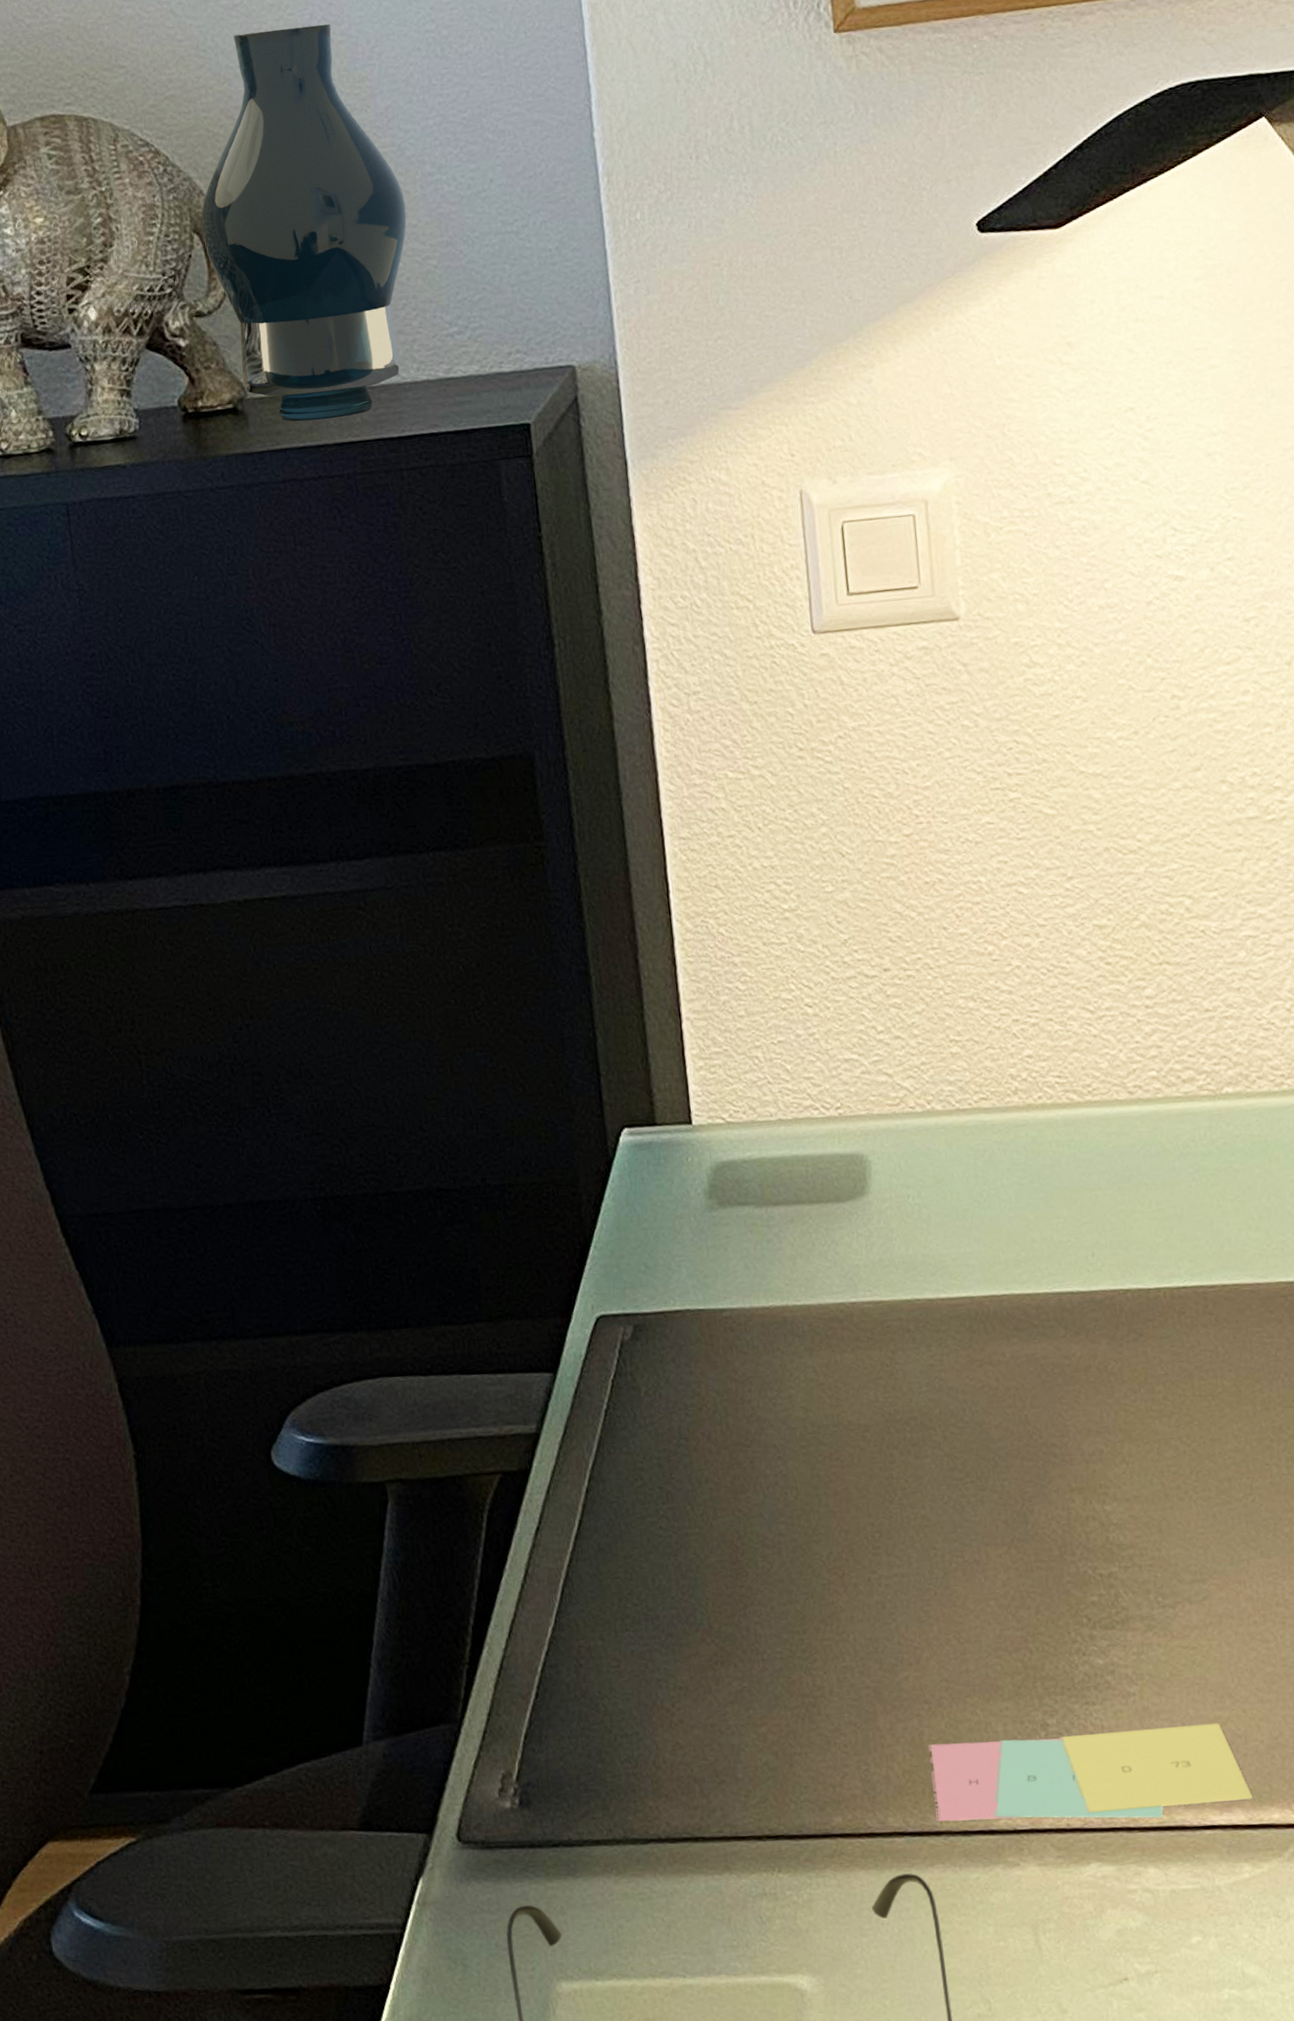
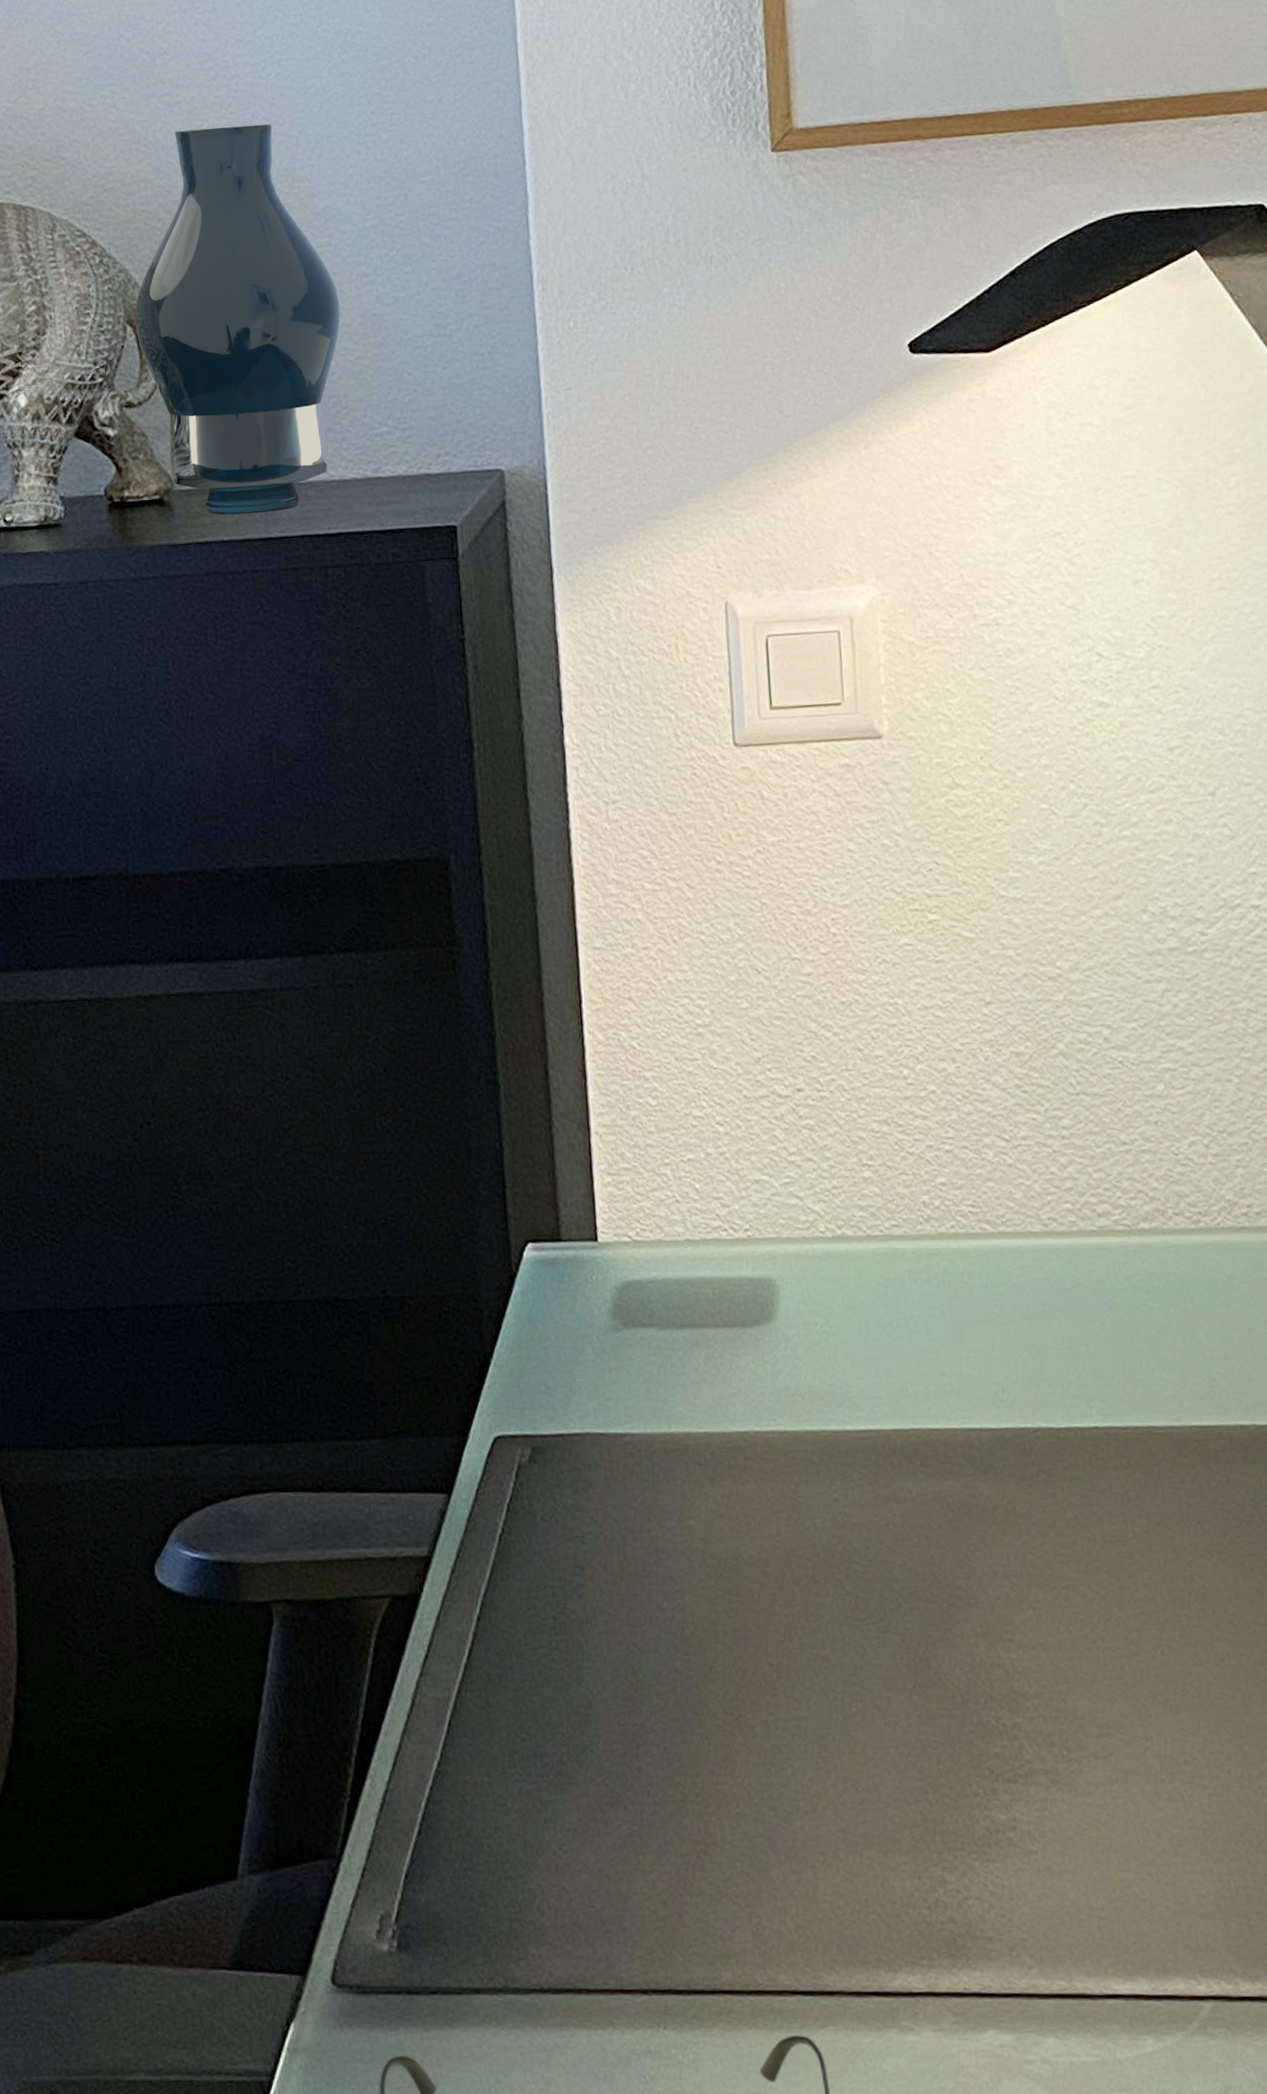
sticky notes: present [927,1722,1254,1822] -> none [822,1885,1158,1985]

